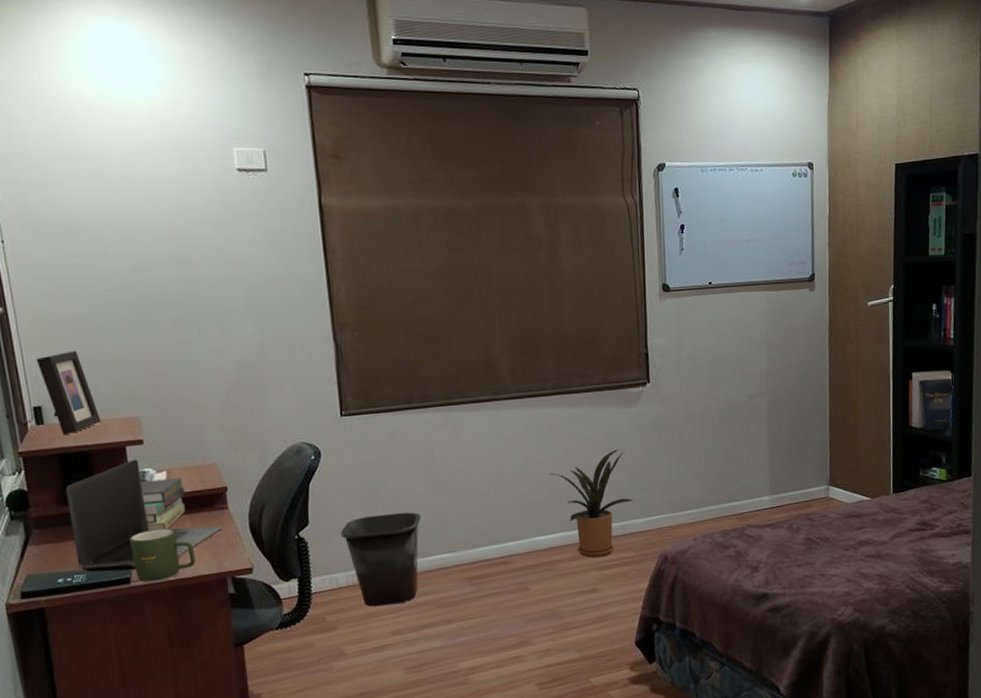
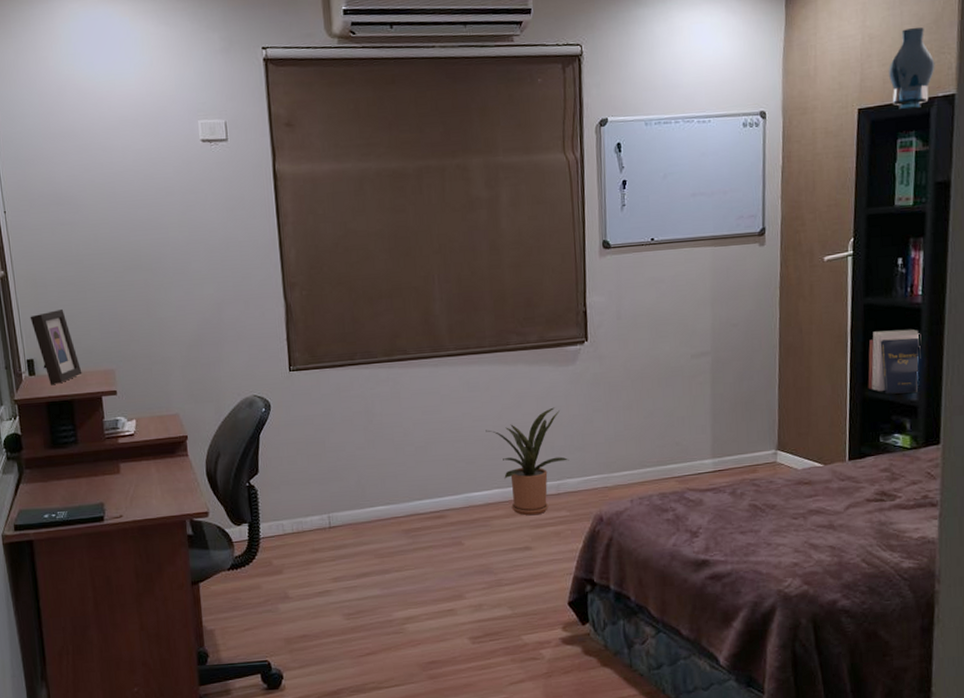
laptop computer: present [66,459,223,572] -> none [52,408,183,510]
mug: present [129,528,195,583] -> none [104,472,159,522]
books: present [141,478,186,531] -> none [114,426,152,474]
waste bin: present [340,512,421,607] -> none [287,464,361,553]
vase: none [920,90,961,168] -> present [888,27,935,111]

